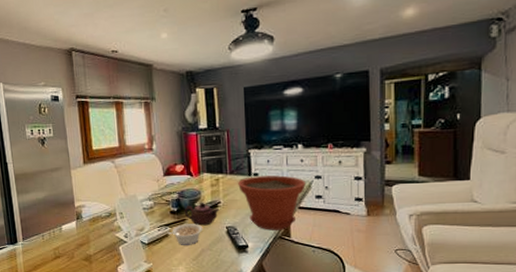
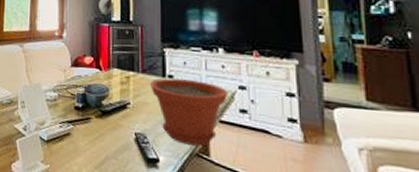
legume: present [167,224,202,245] -> none [69,123,108,150]
teapot: present [184,202,220,226] -> none [89,100,129,129]

